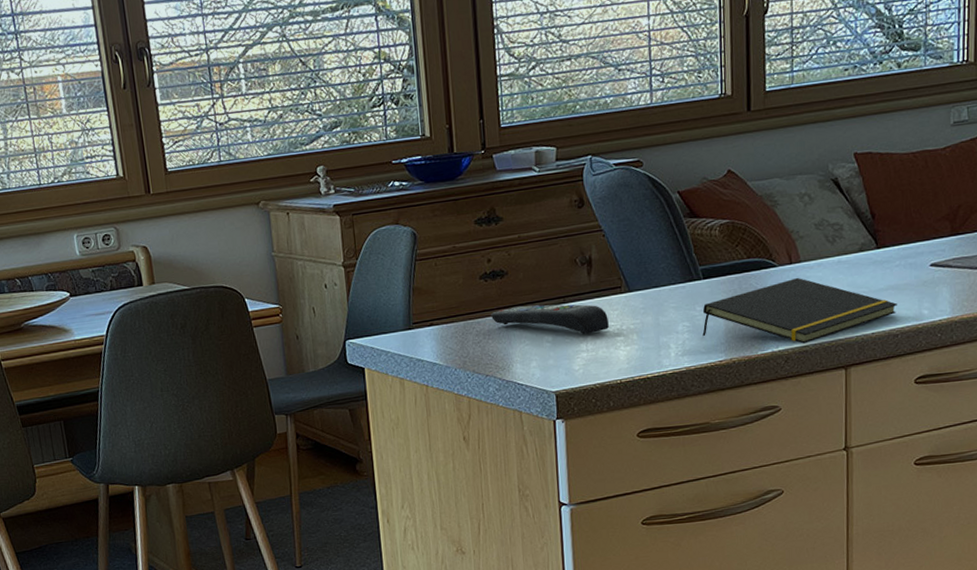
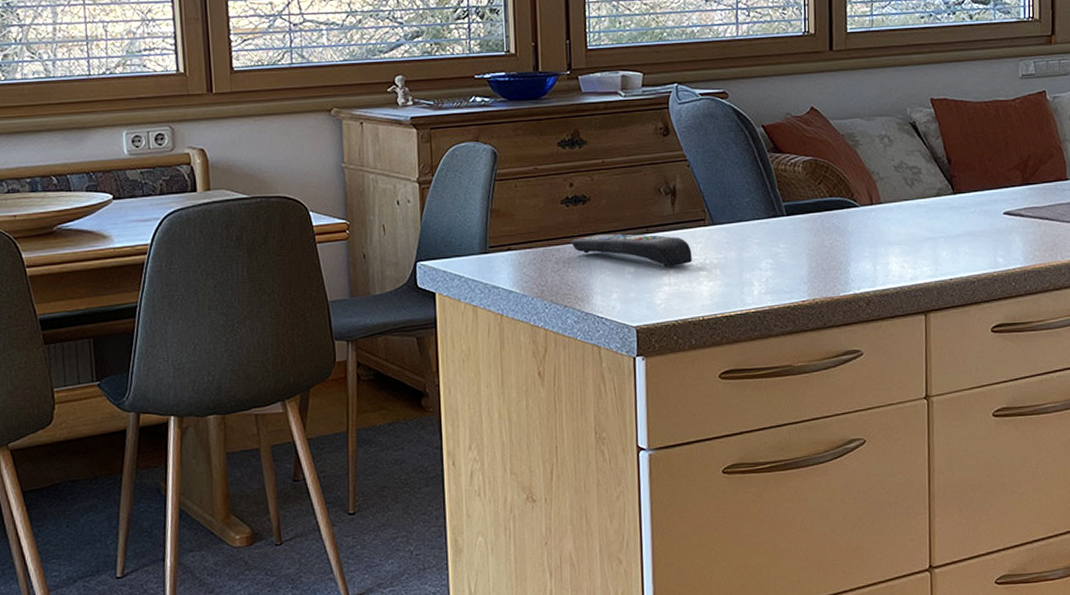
notepad: present [702,277,897,344] -> none [785,218,973,287]

